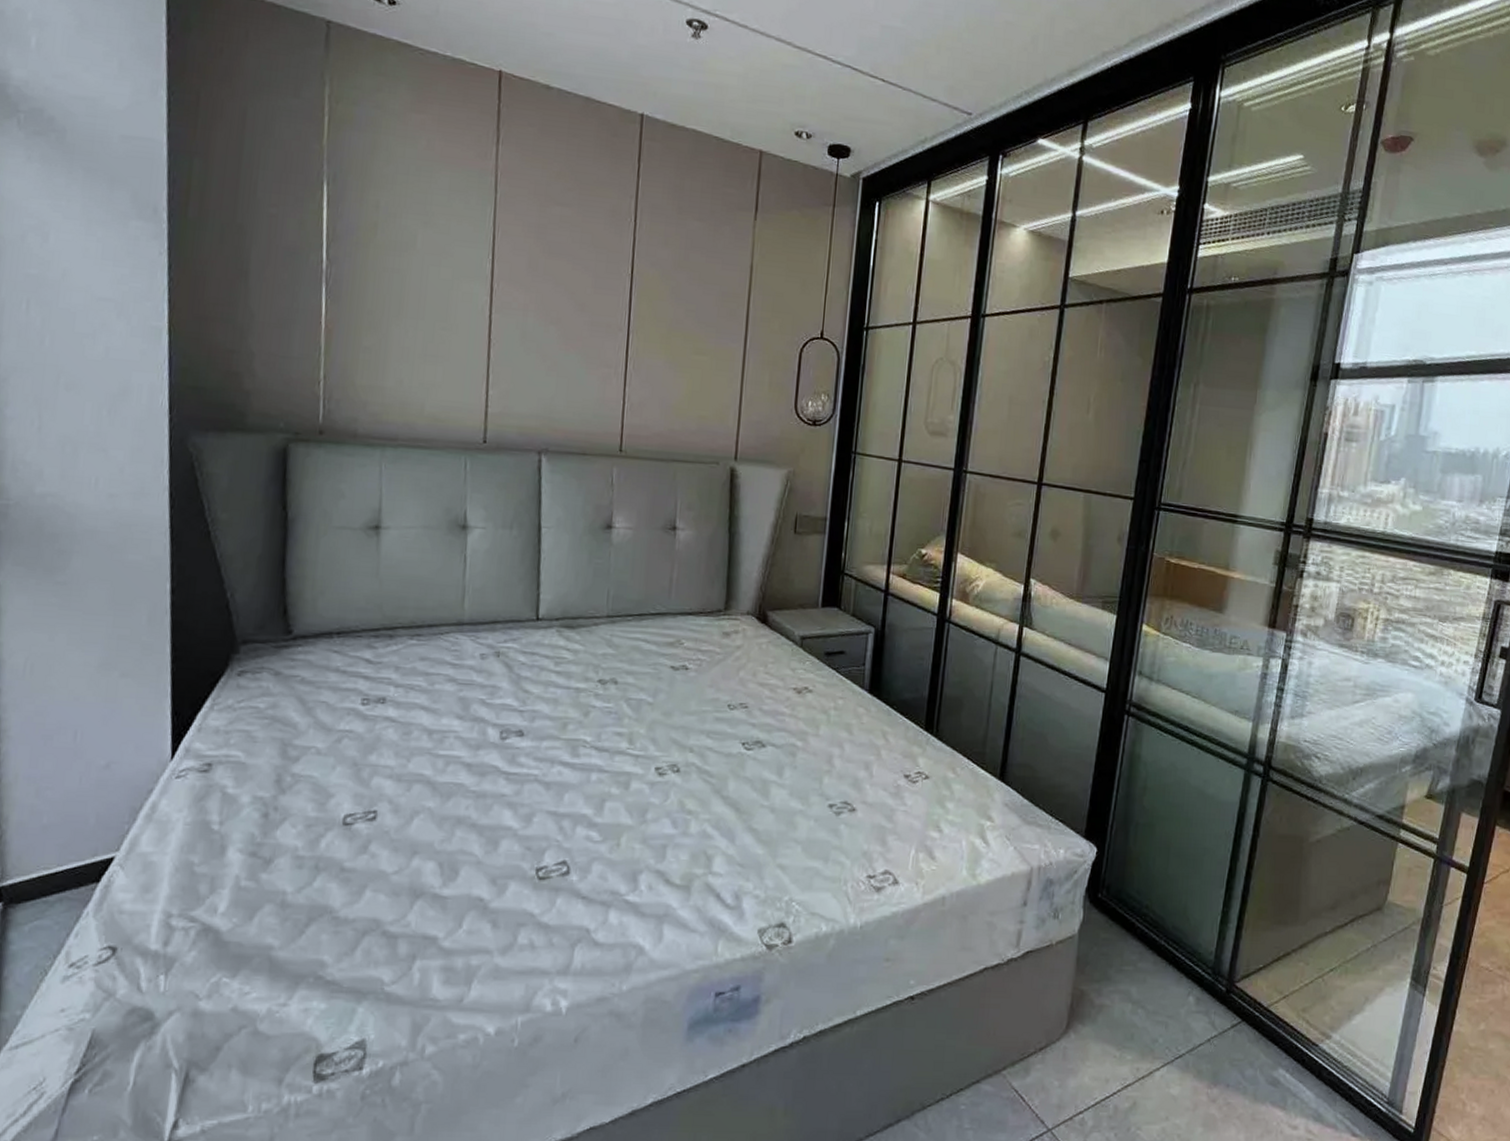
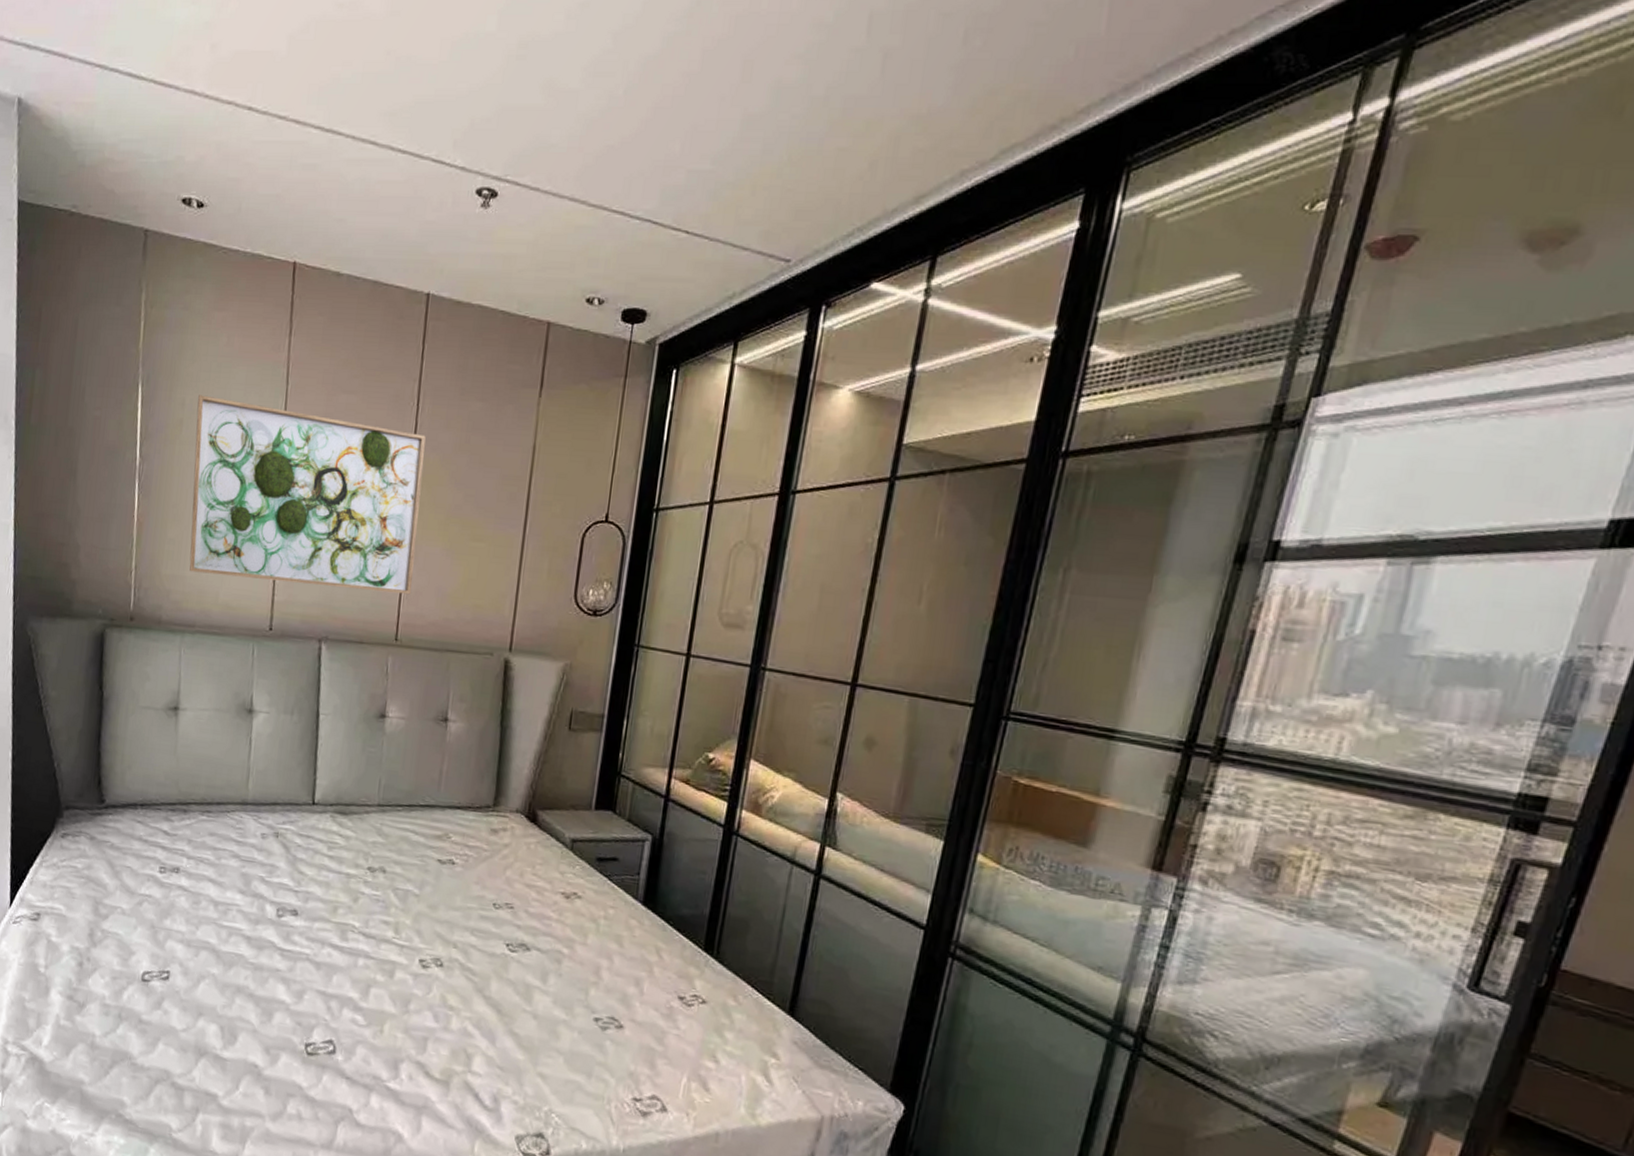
wall art: none [389,198,644,406] -> present [189,395,426,595]

